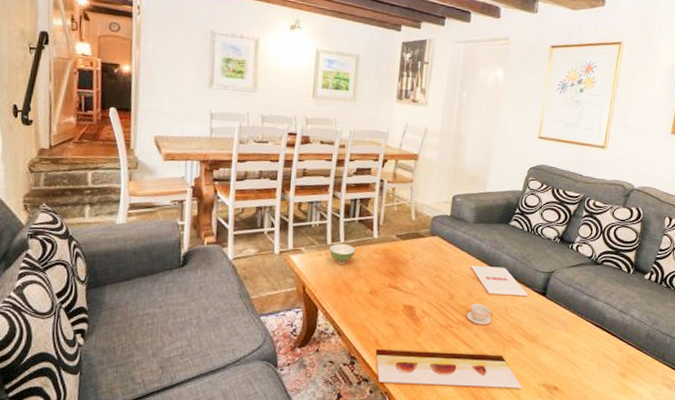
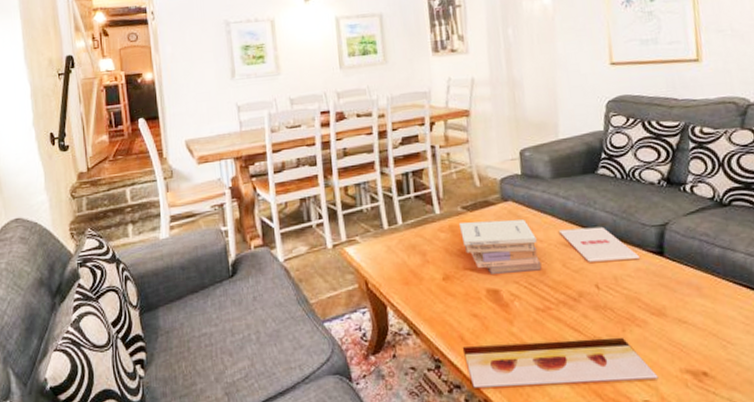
bowl: present [328,243,356,264] -> none [386,225,418,250]
books: none [391,247,452,295] -> present [458,219,542,274]
teacup: present [466,304,493,325] -> none [566,276,600,302]

